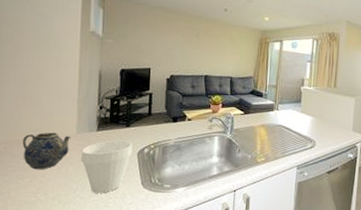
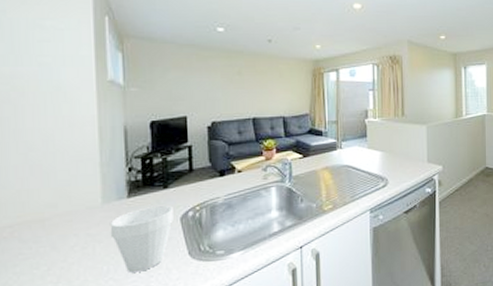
teapot: present [22,132,71,170] -> none [33,206,96,255]

